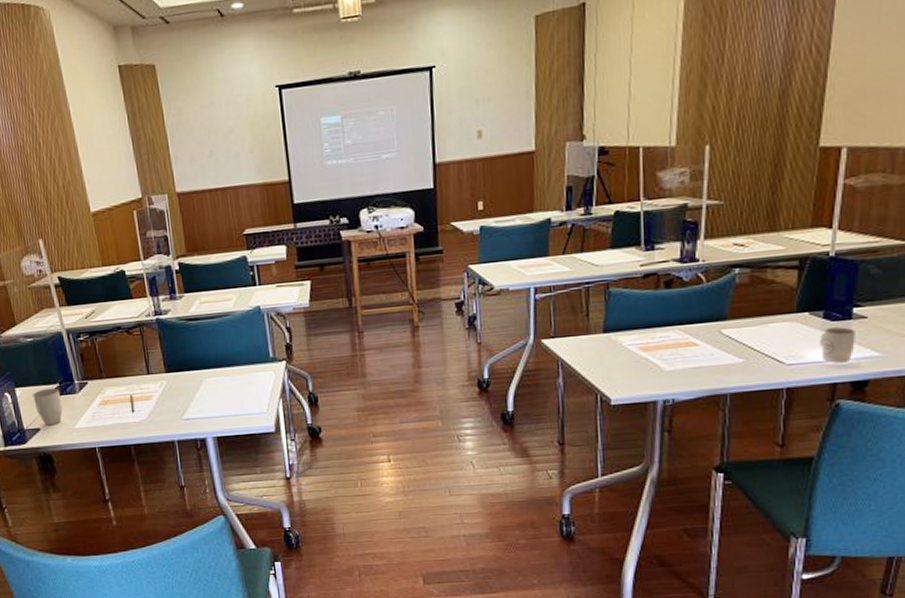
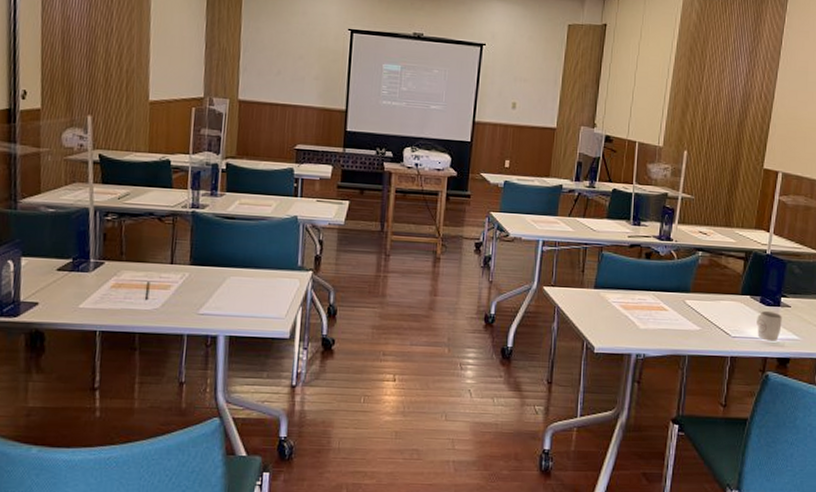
mug: present [33,387,63,426] -> none [39,262,71,302]

